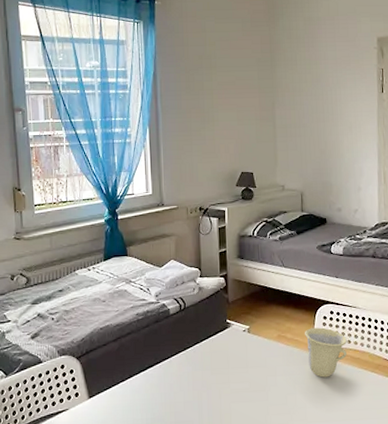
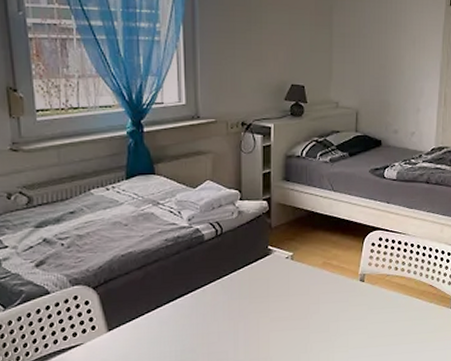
cup: present [305,327,347,378] -> none [351,254,394,305]

